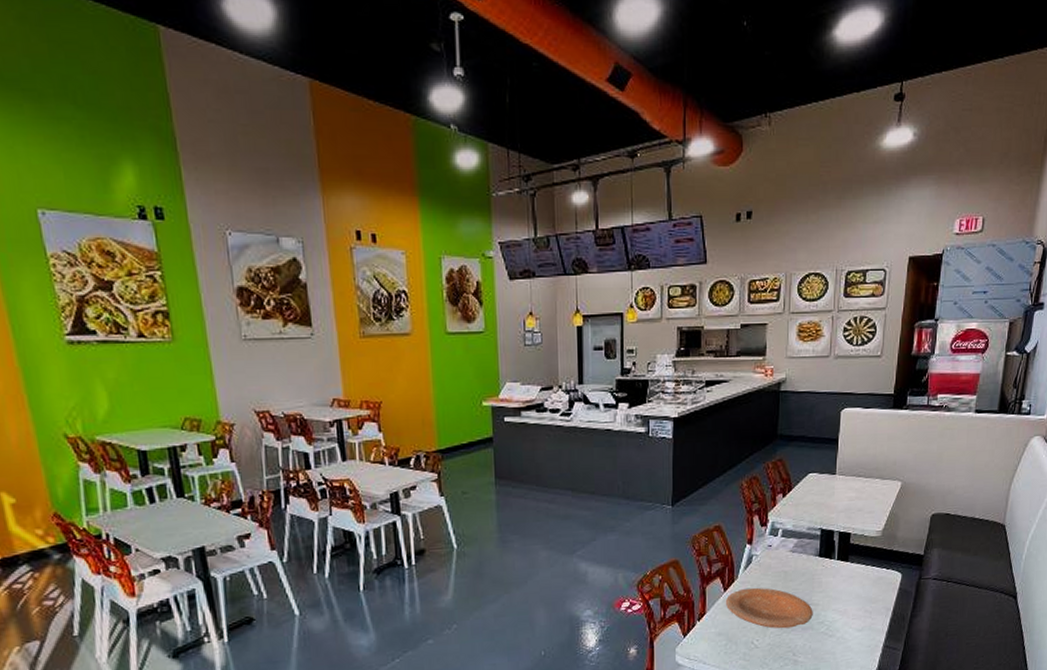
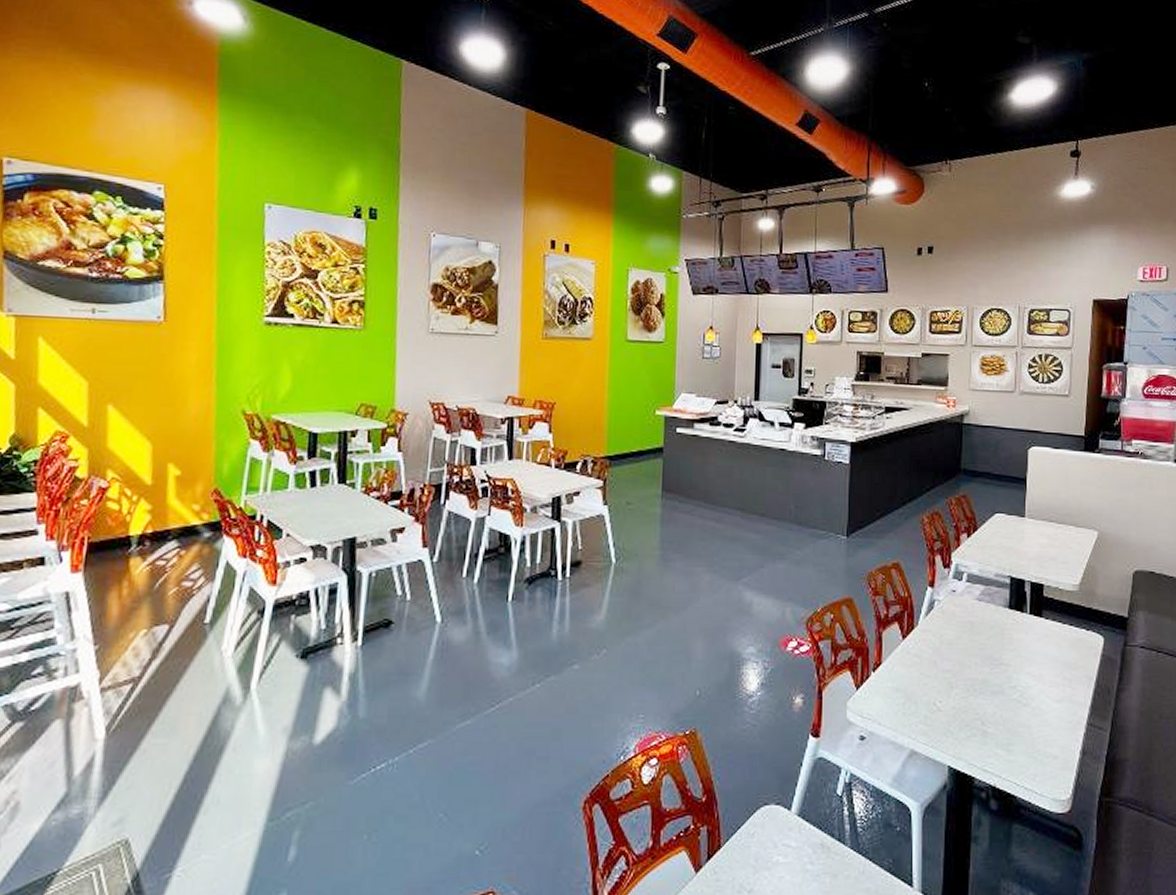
plate: present [725,587,813,629] -> none [903,638,1004,691]

